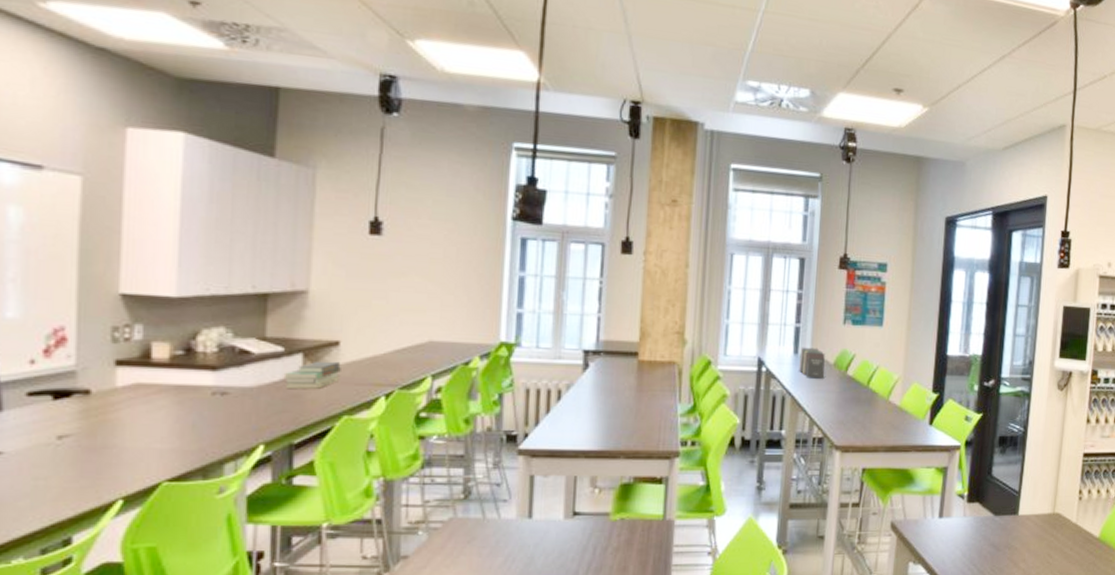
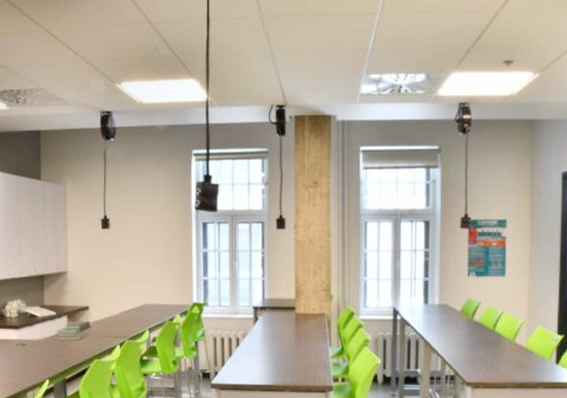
books: present [799,347,825,379] -> none [430,298,453,324]

